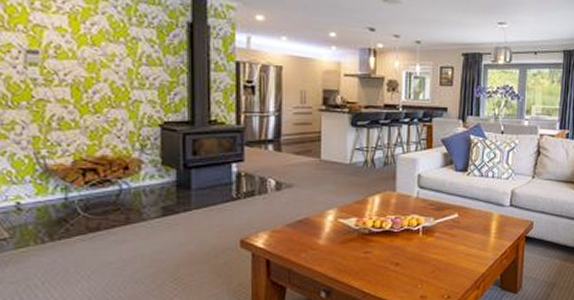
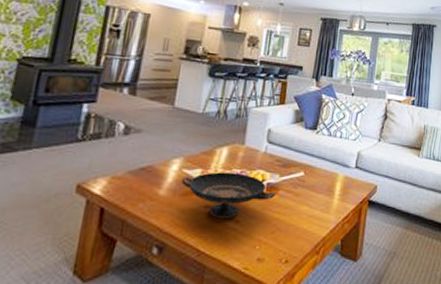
decorative bowl: none [338,219,432,263] -> present [181,172,276,219]

